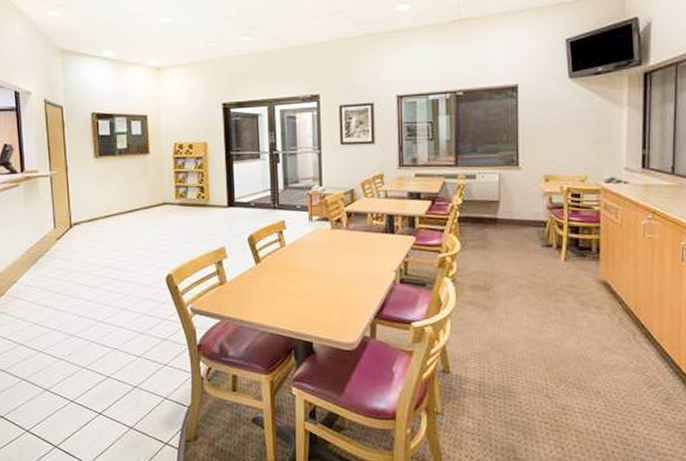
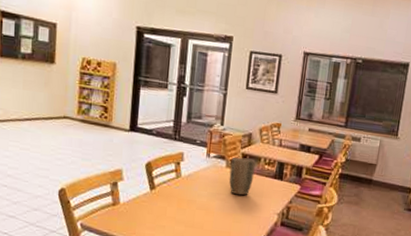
plant pot: none [335,216,363,257] -> present [229,157,256,196]

